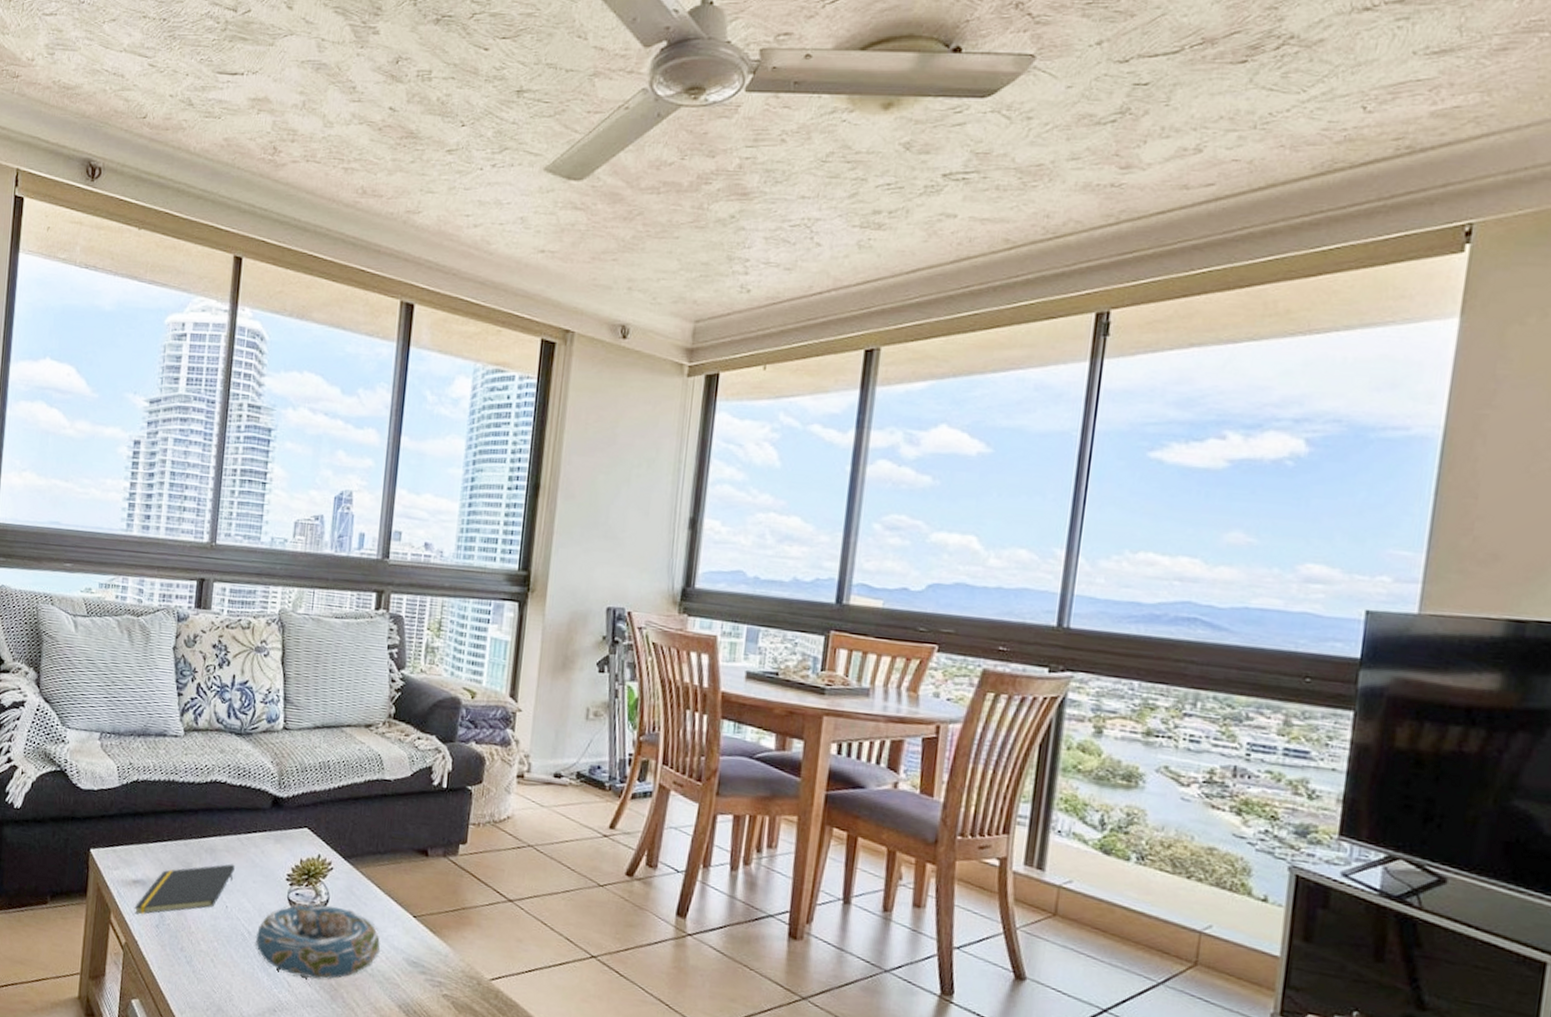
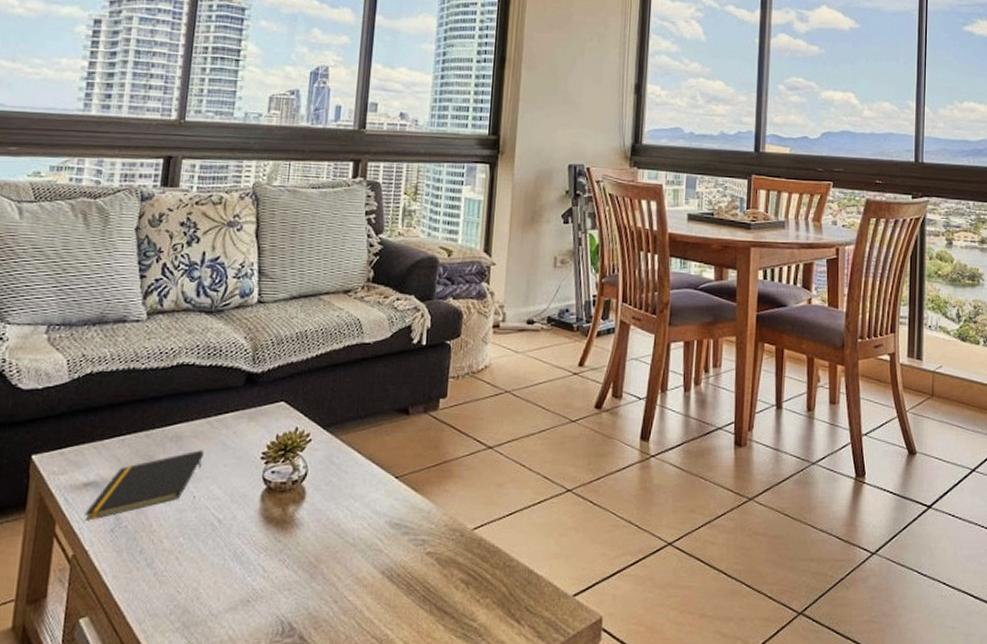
decorative bowl: present [254,903,382,980] -> none [225,479,363,560]

